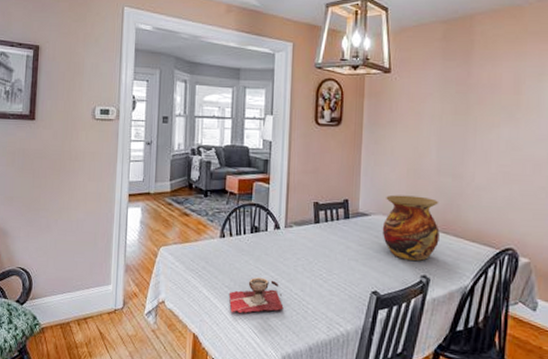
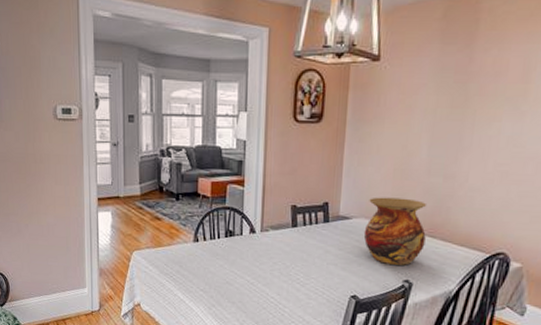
decorative bowl: present [229,277,284,313] -> none [205,281,260,316]

